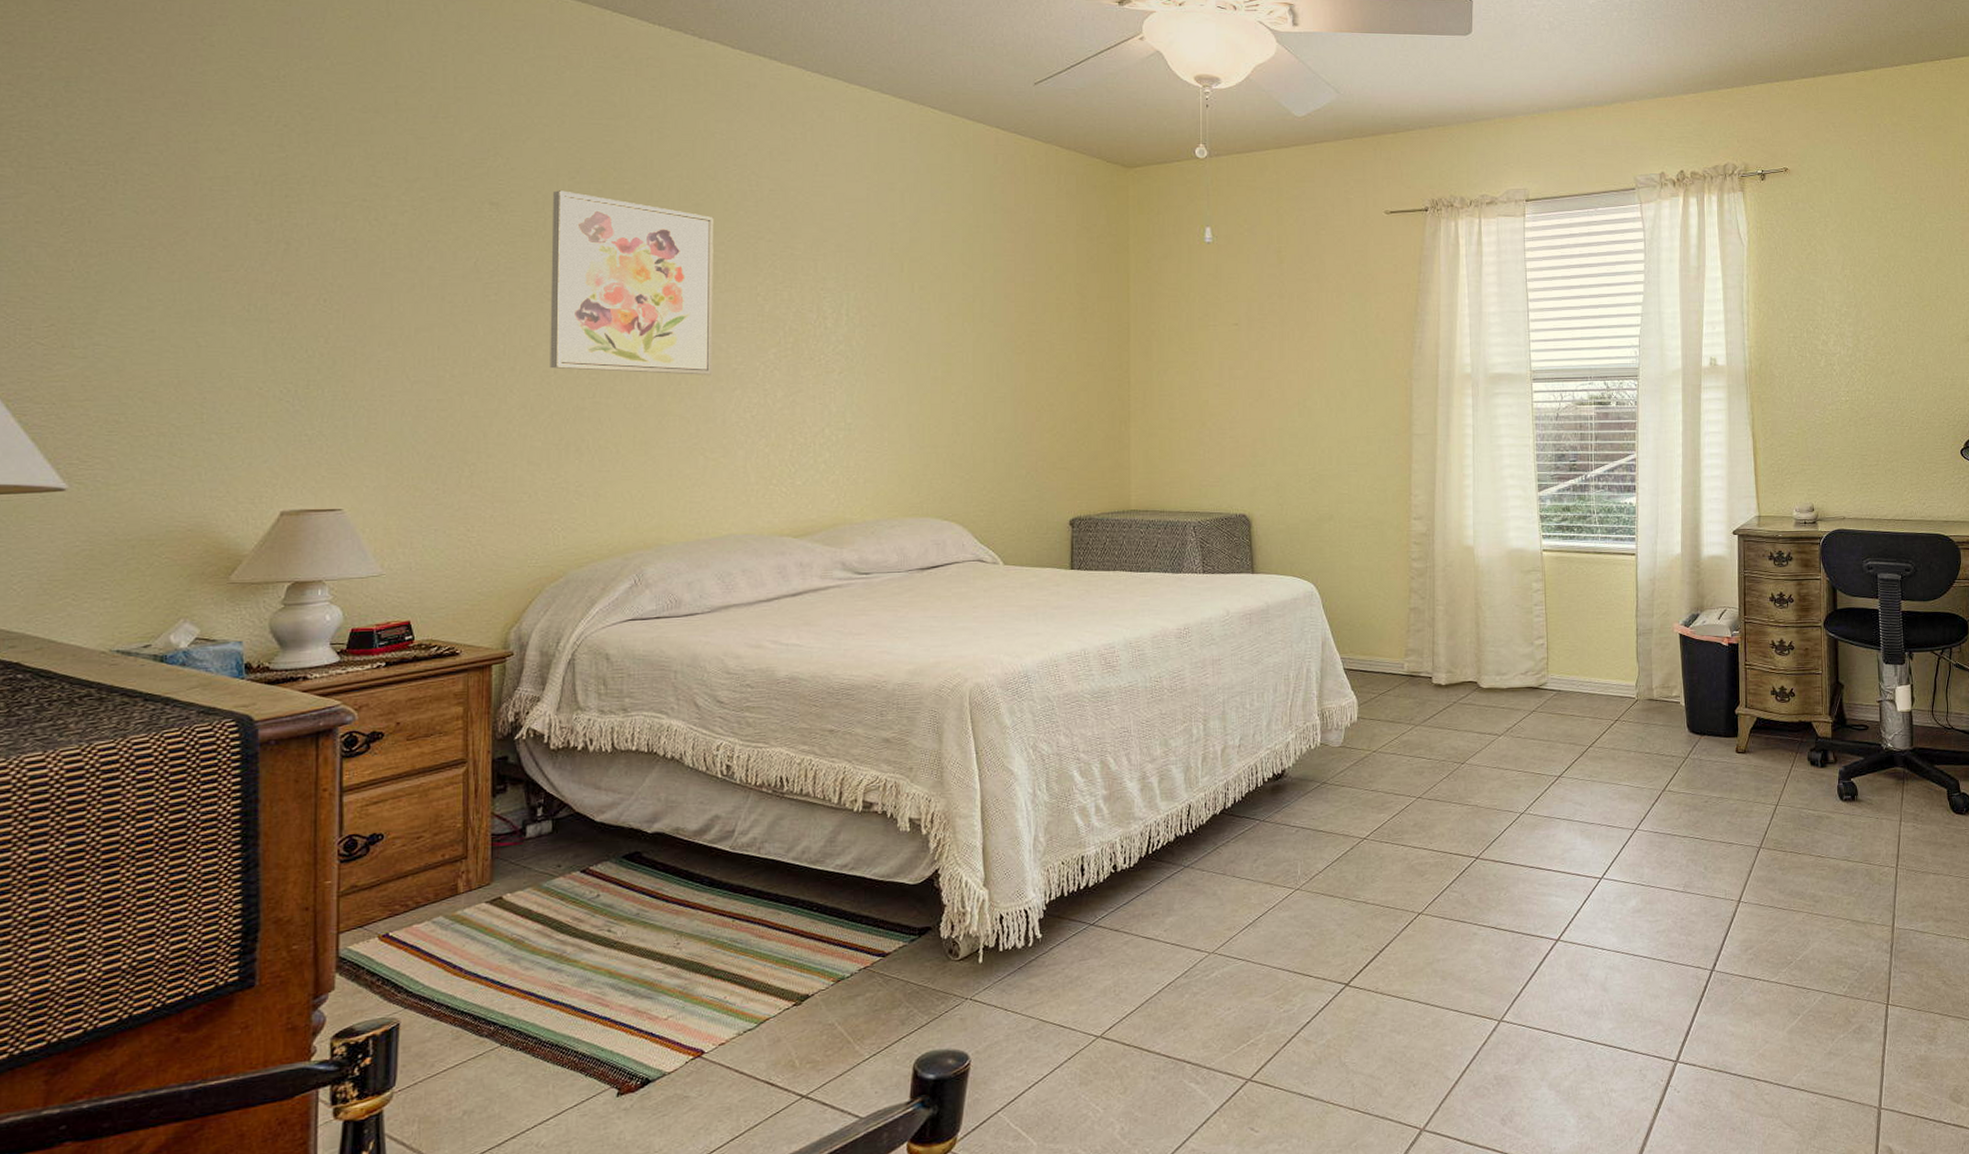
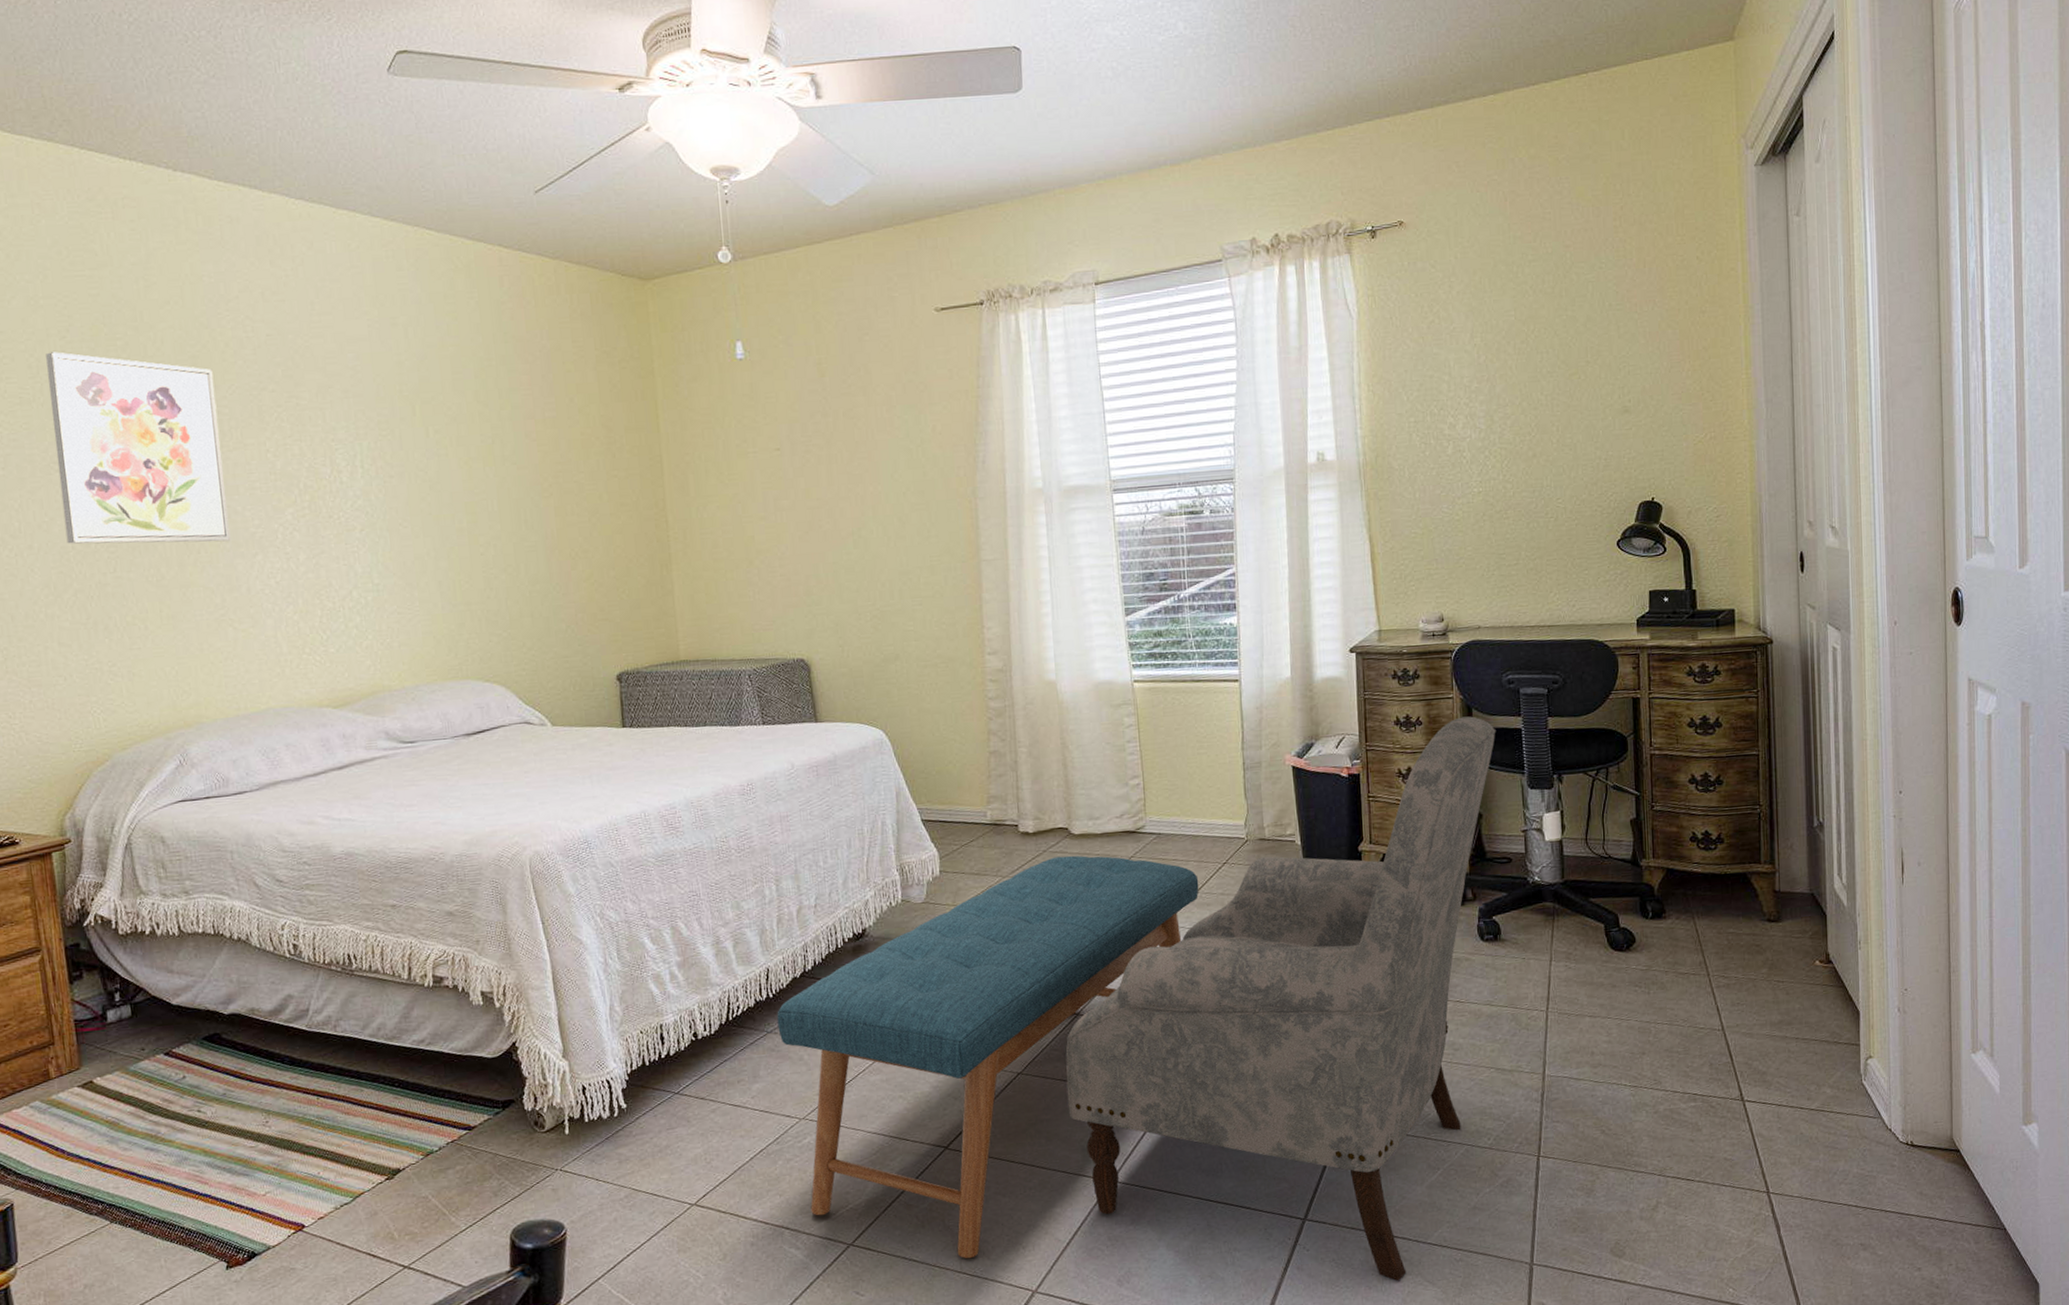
bench: none [1195,707,1593,1096] -> present [777,855,1199,1259]
armchair: none [1463,596,1857,1124] -> present [1065,716,1496,1282]

